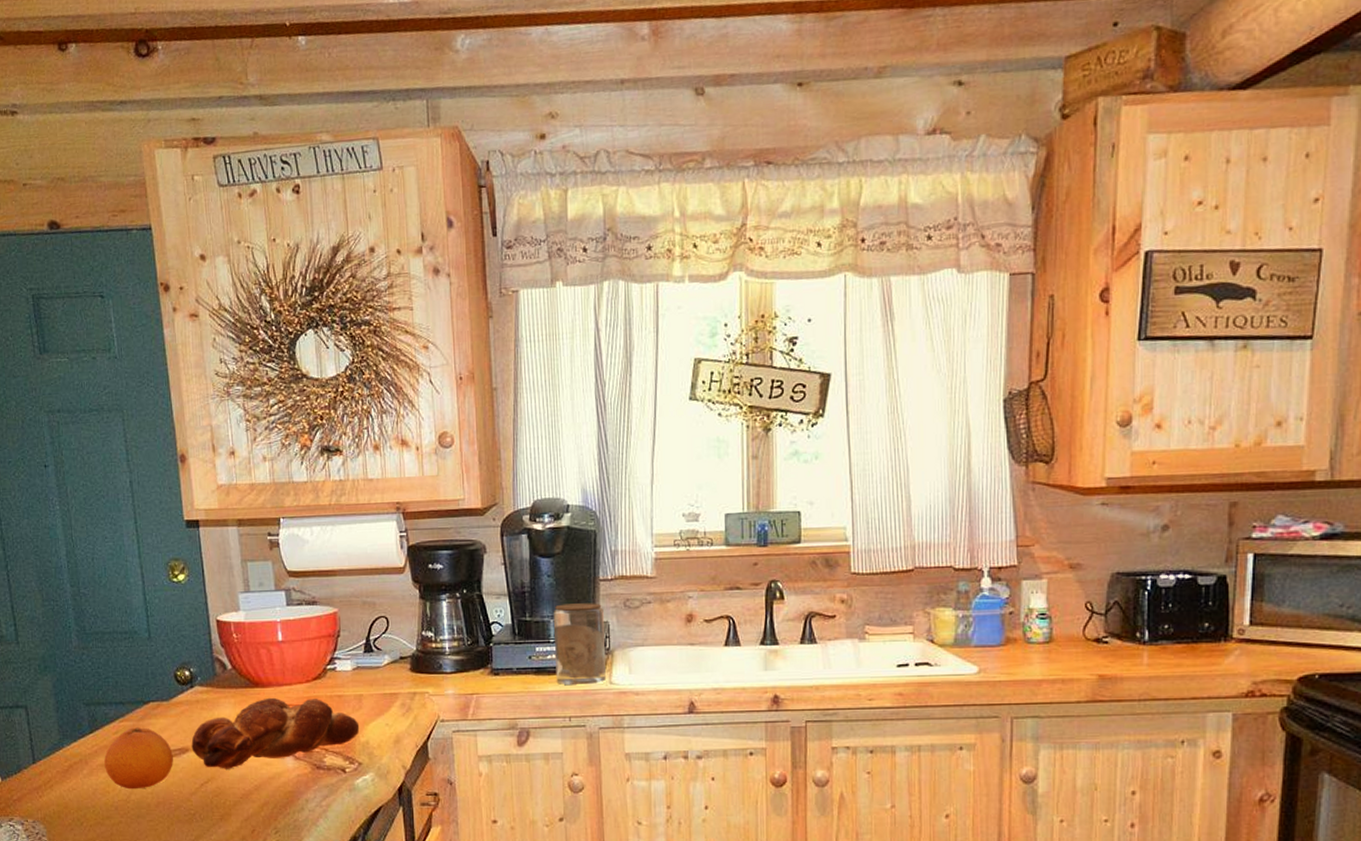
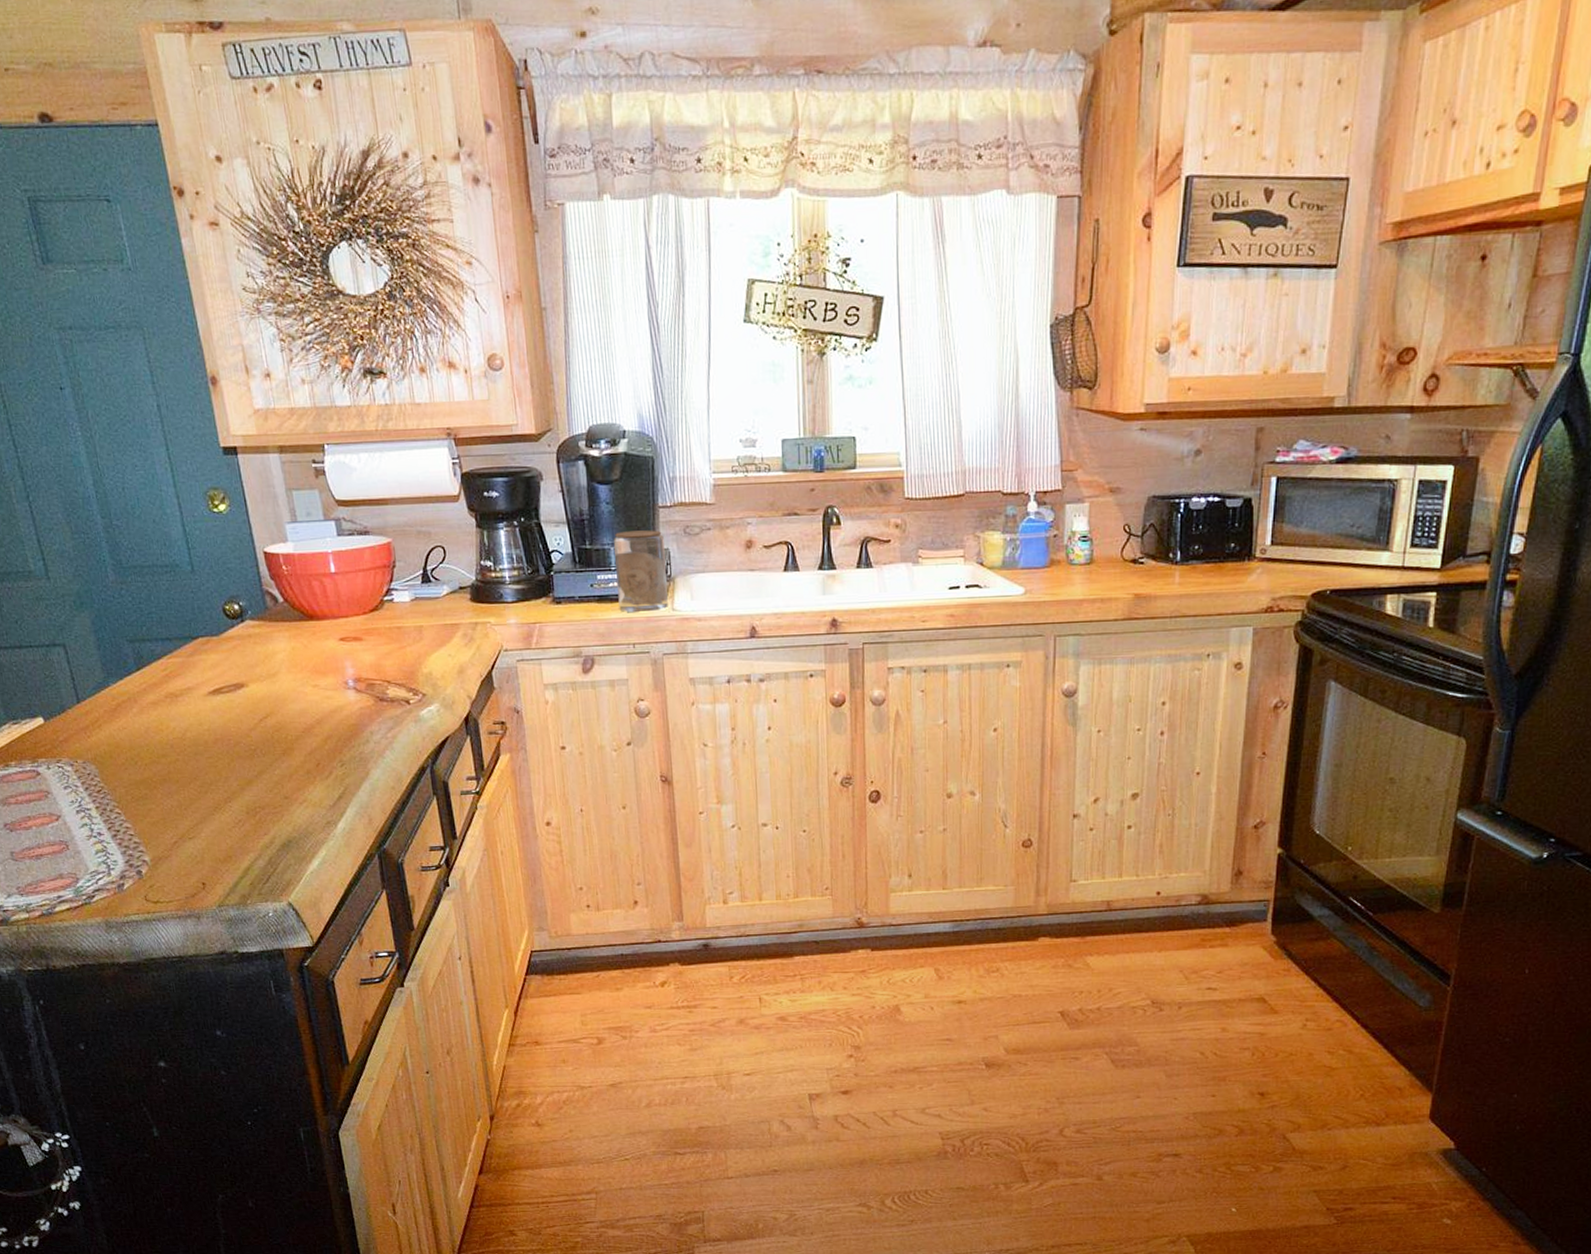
fruit: present [104,727,173,790] -> none [154,663,229,727]
bread loaf: present [191,697,360,769] -> none [246,630,422,704]

